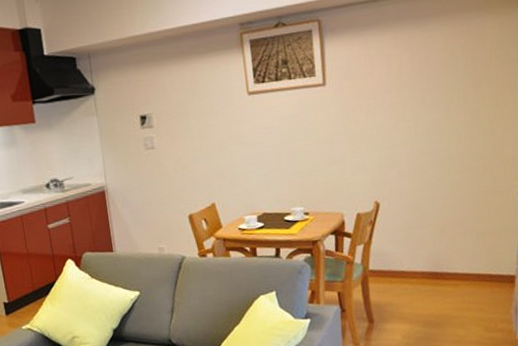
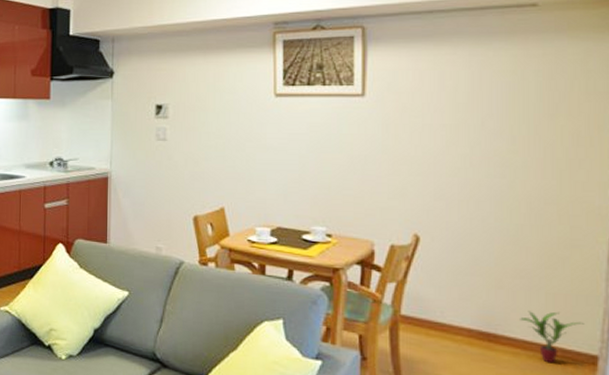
potted plant: none [459,246,505,288] -> present [520,311,584,364]

